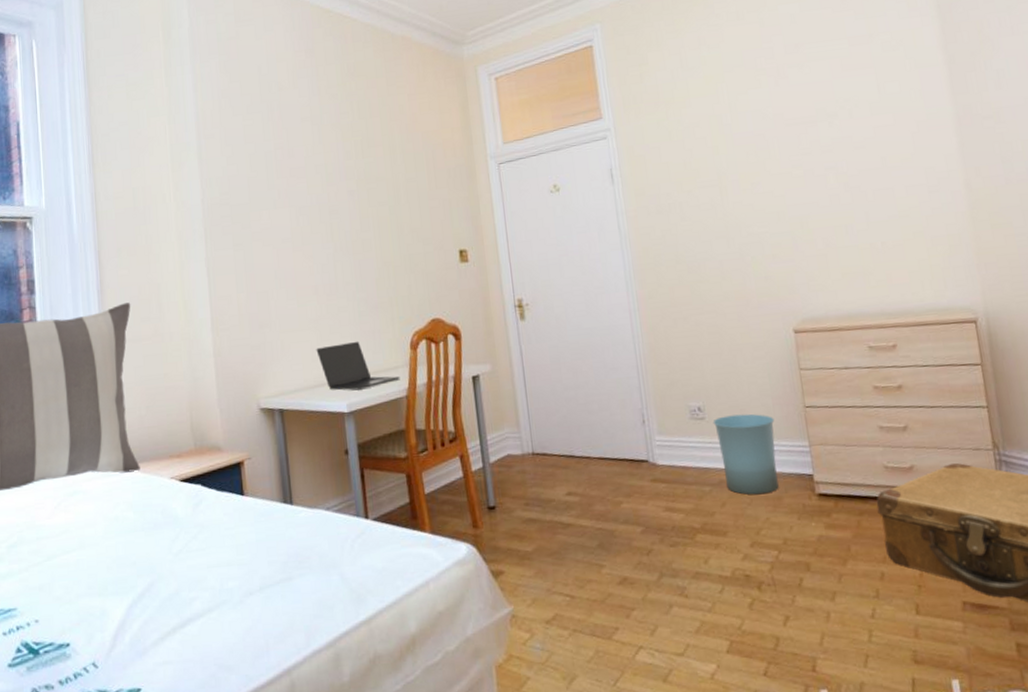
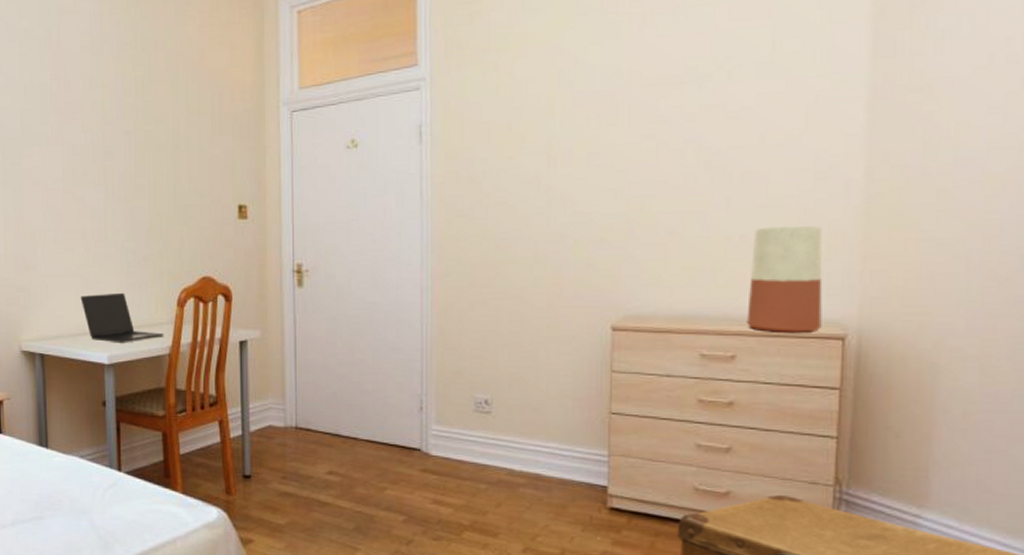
waste bin: present [712,413,779,495] -> none [499,412,572,500]
vase: none [891,230,957,322] -> present [747,226,823,332]

